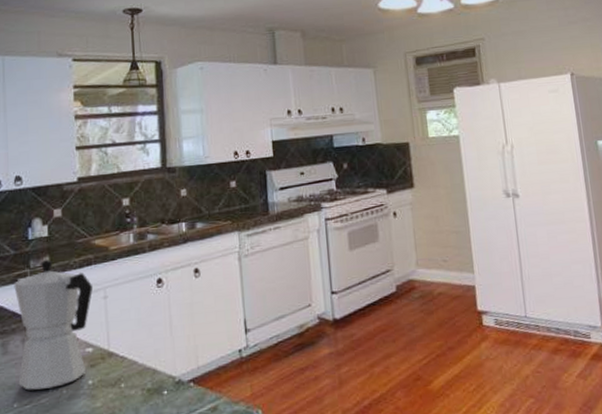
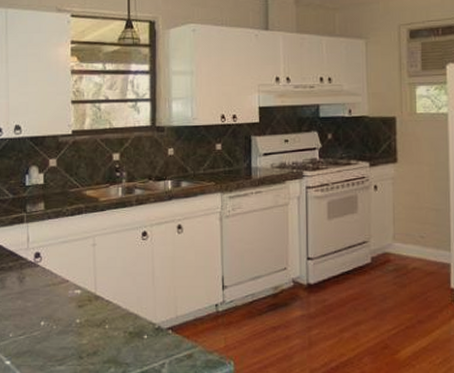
moka pot: present [14,259,92,390] -> none [12,205,82,323]

